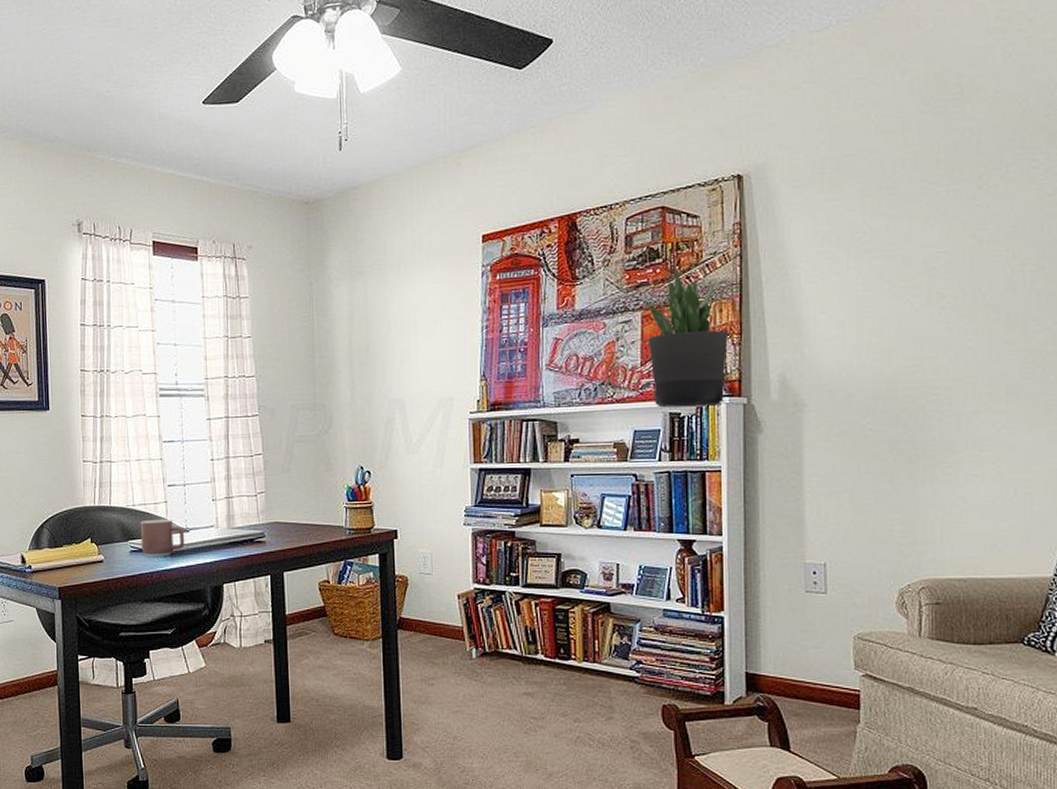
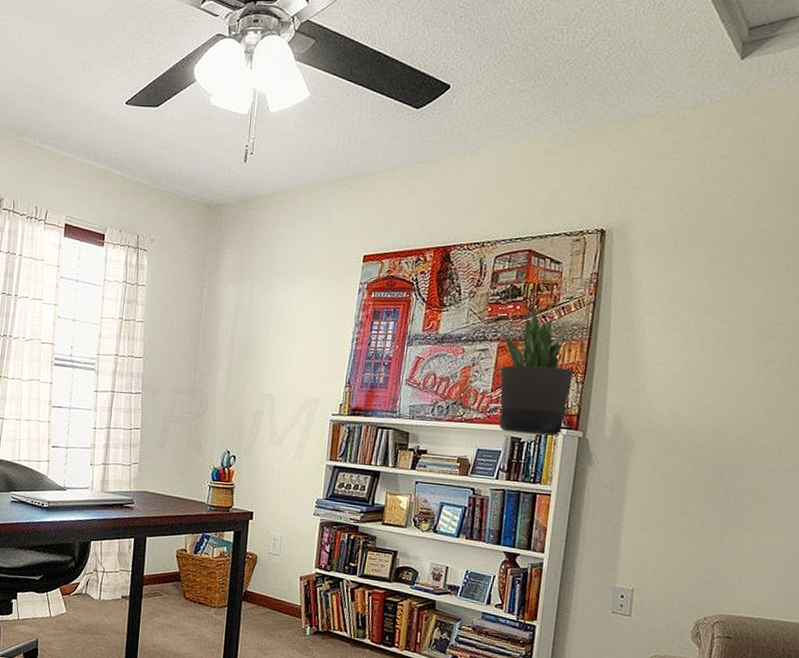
mug: present [140,519,185,558] -> none [21,475,62,510]

